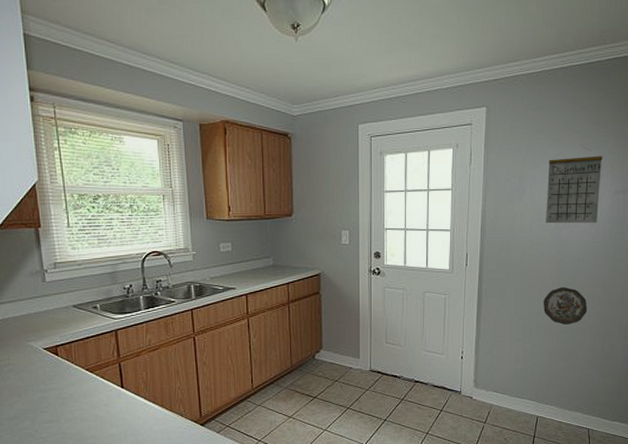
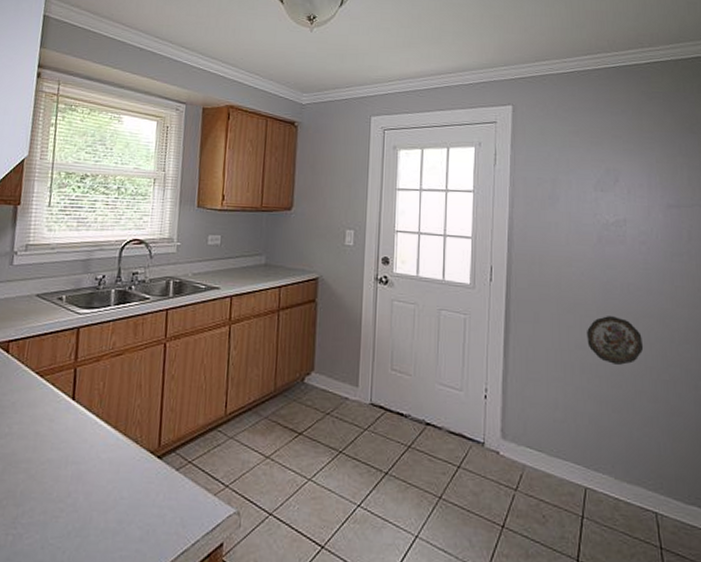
calendar: present [546,145,603,224] -> none [585,151,649,241]

